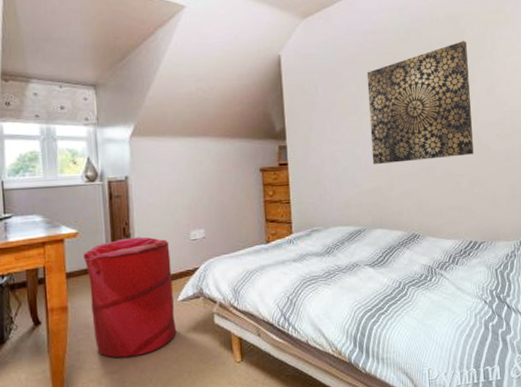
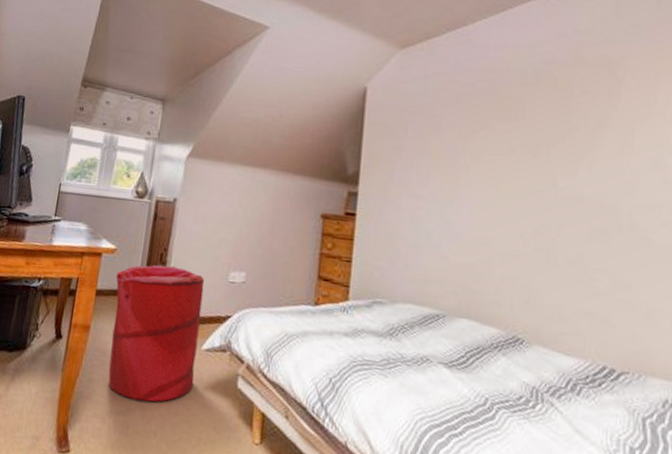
wall art: present [366,41,475,165] -> none [467,91,627,245]

